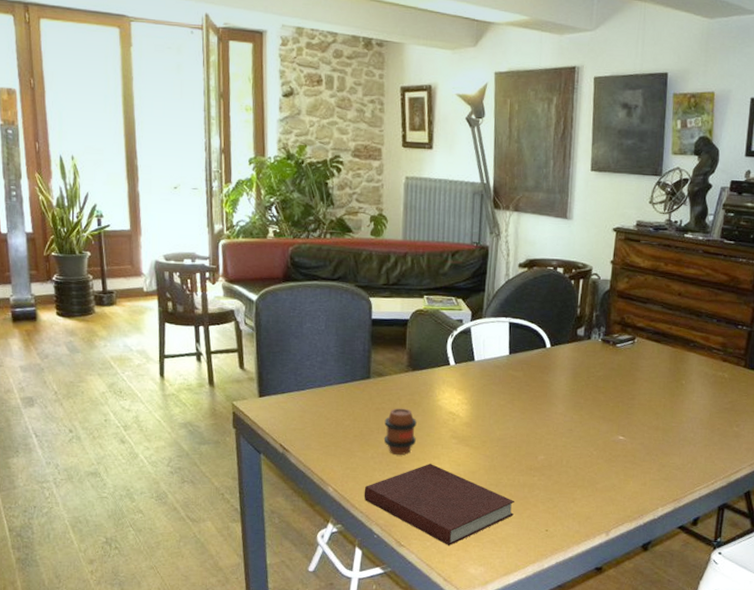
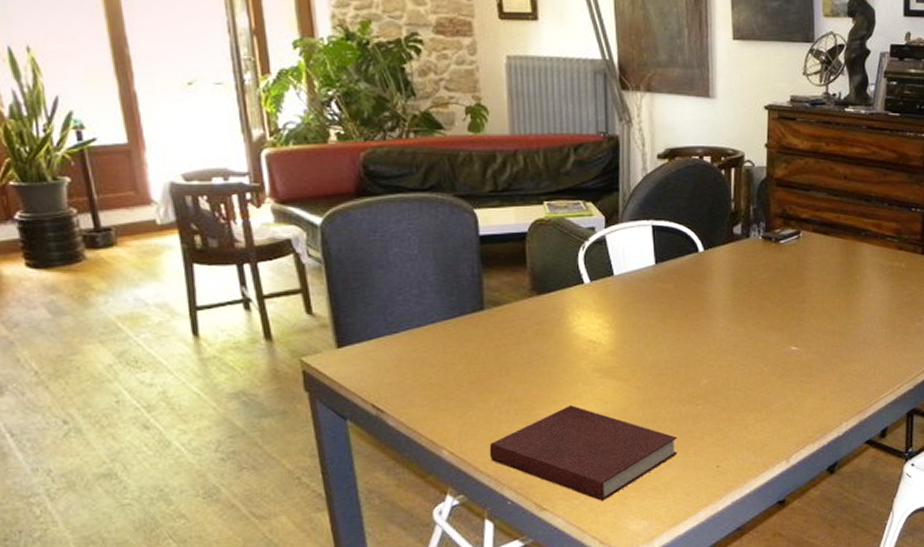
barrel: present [384,408,417,455] -> none [507,341,550,400]

